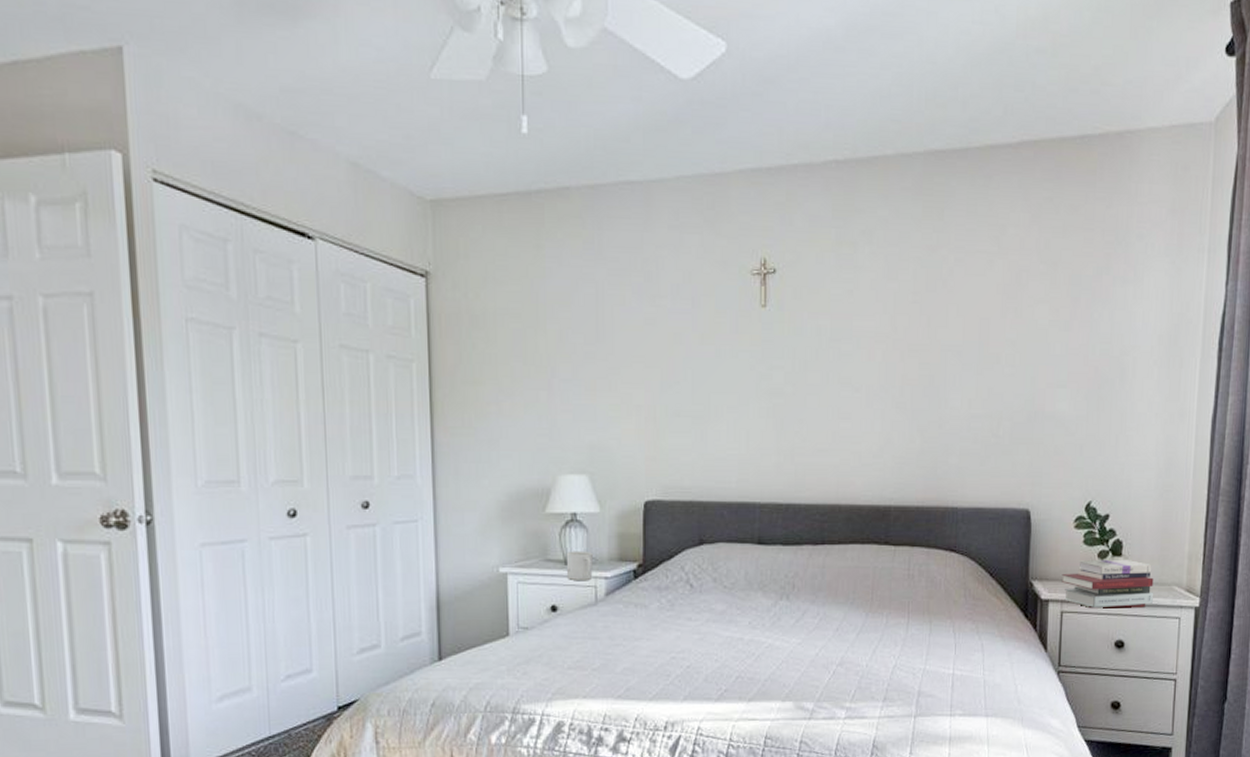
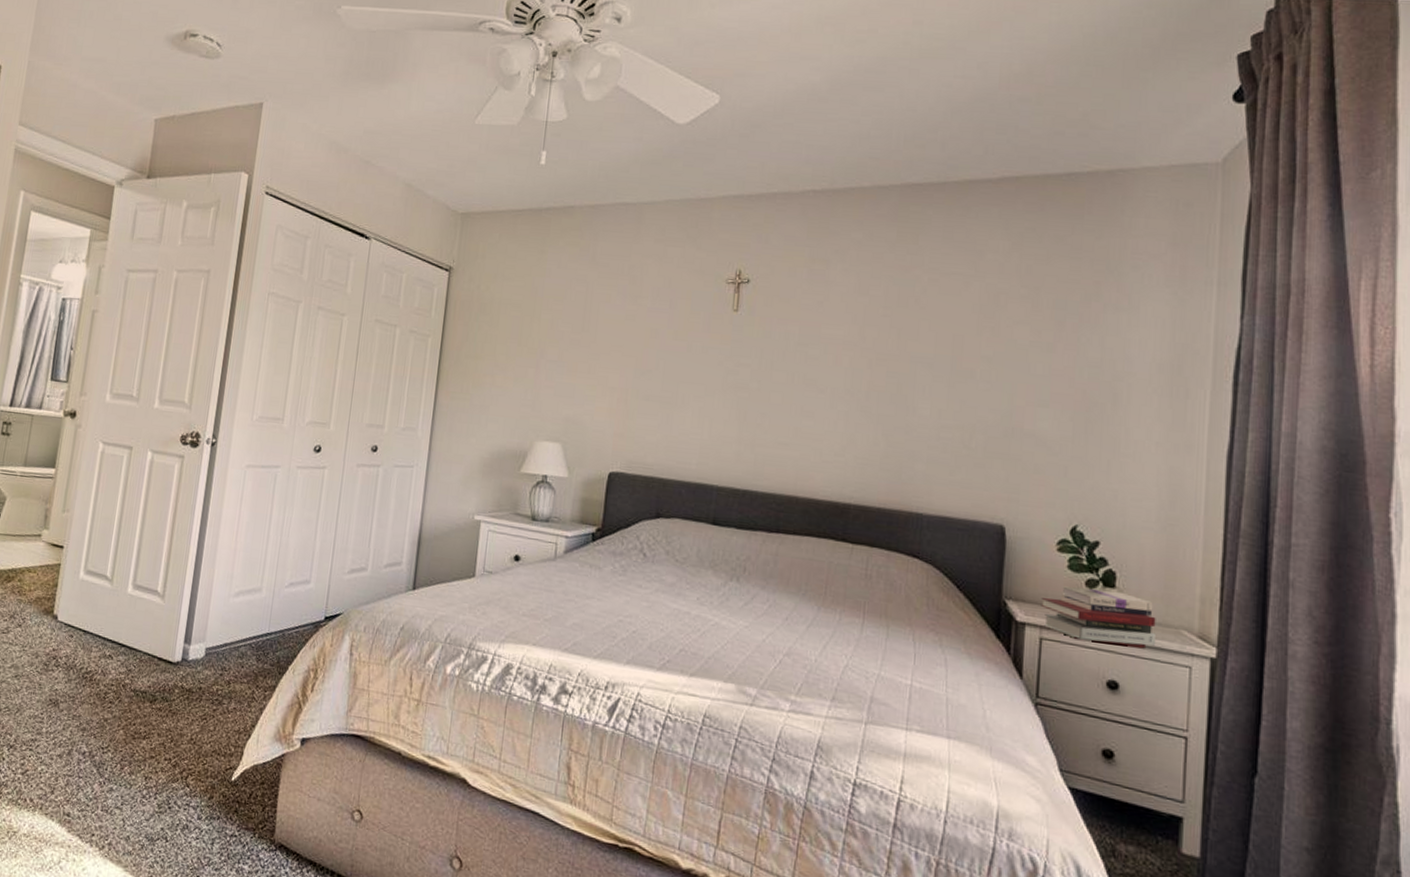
mug: present [566,550,594,581] -> none [531,508,558,537]

